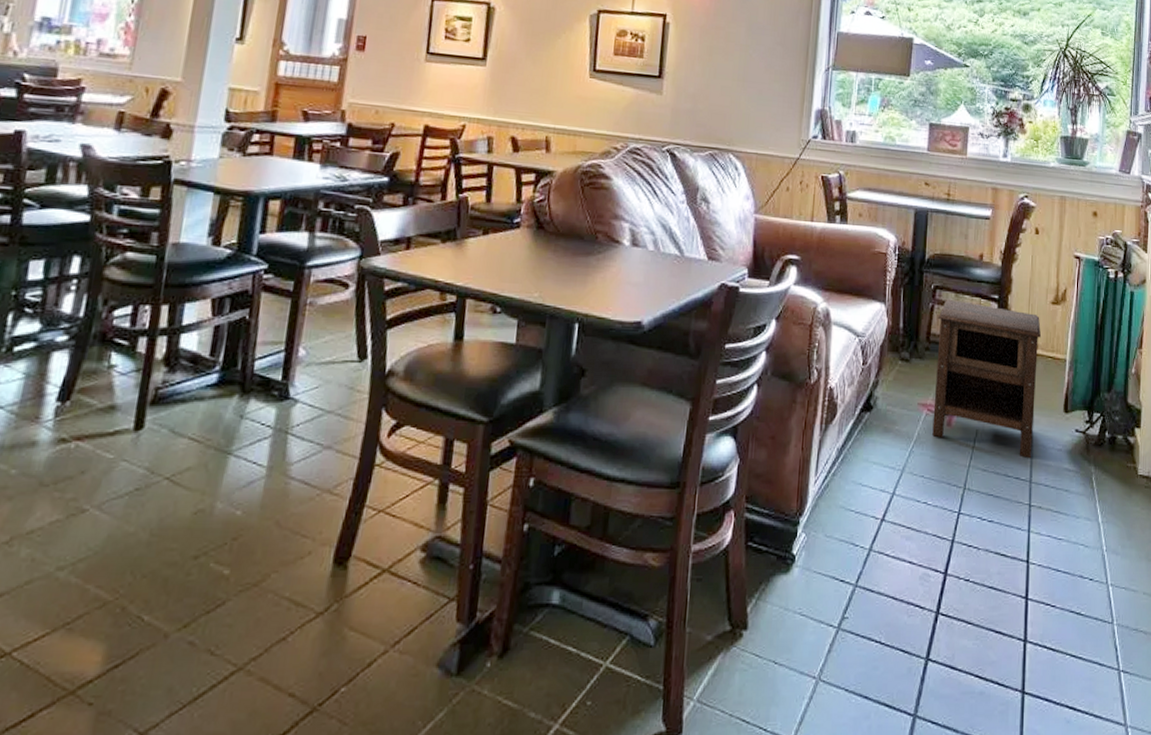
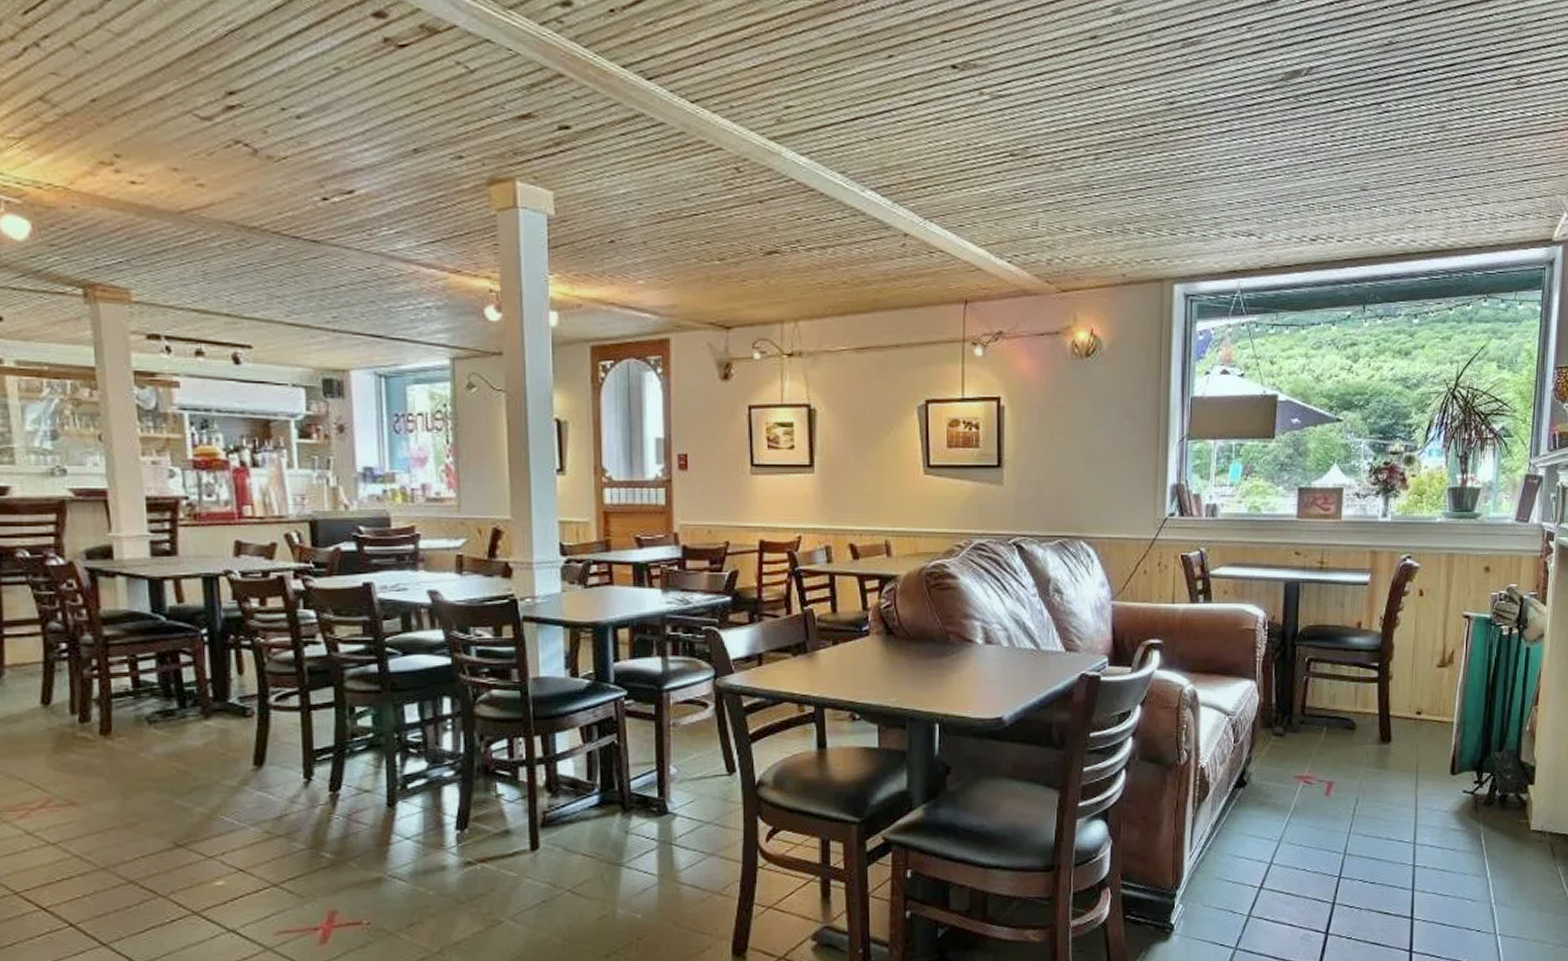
nightstand: present [932,299,1041,459] -> none [1310,670,1426,822]

